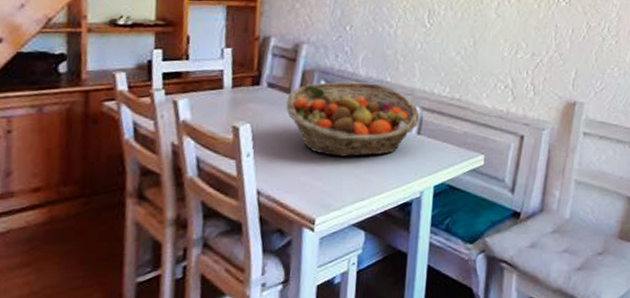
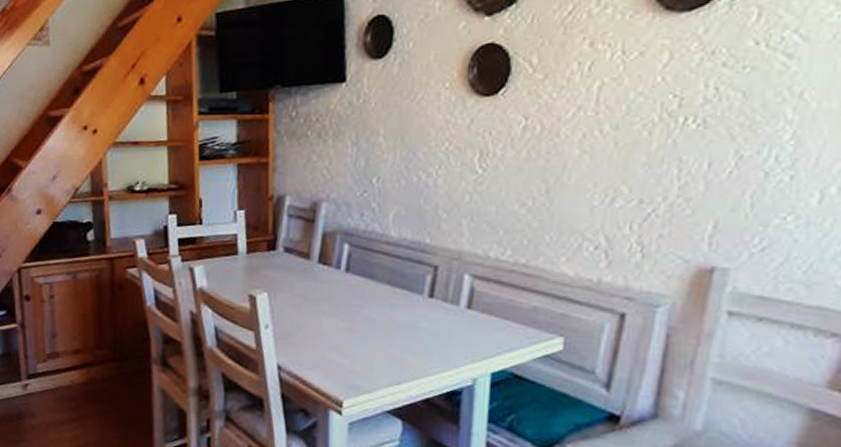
fruit basket: present [286,81,419,157] -> none [305,244,469,333]

